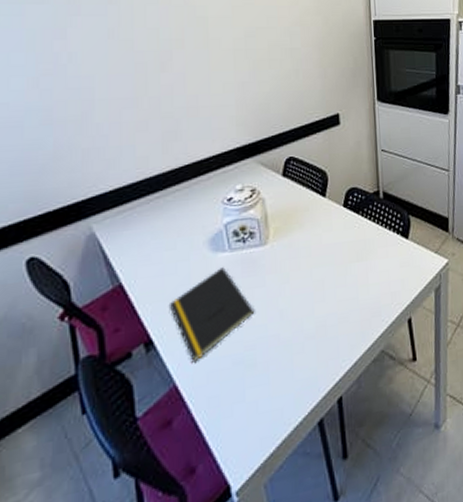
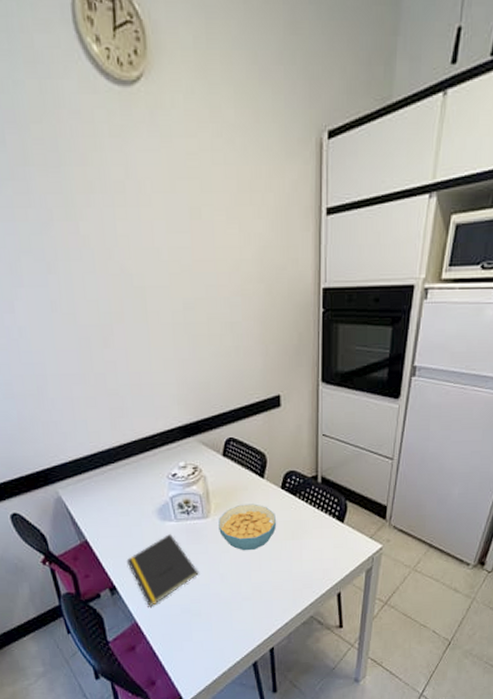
cereal bowl: none [278,225,341,280] -> present [218,504,277,551]

